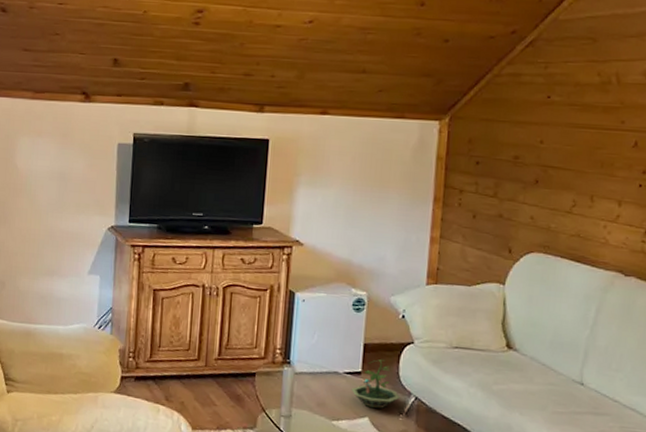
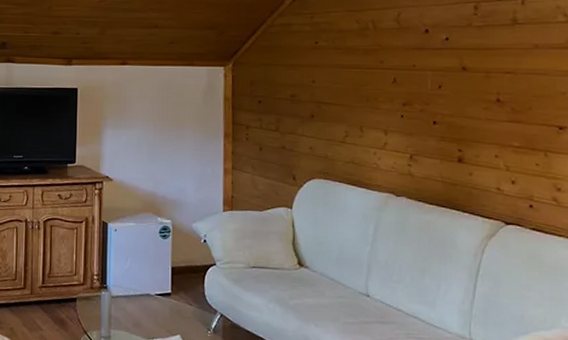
terrarium: present [351,359,401,409] -> none [162,281,207,327]

